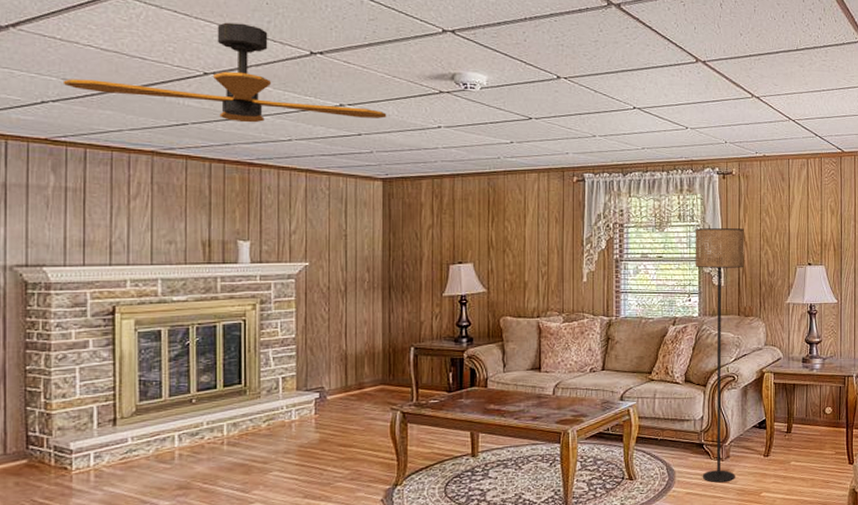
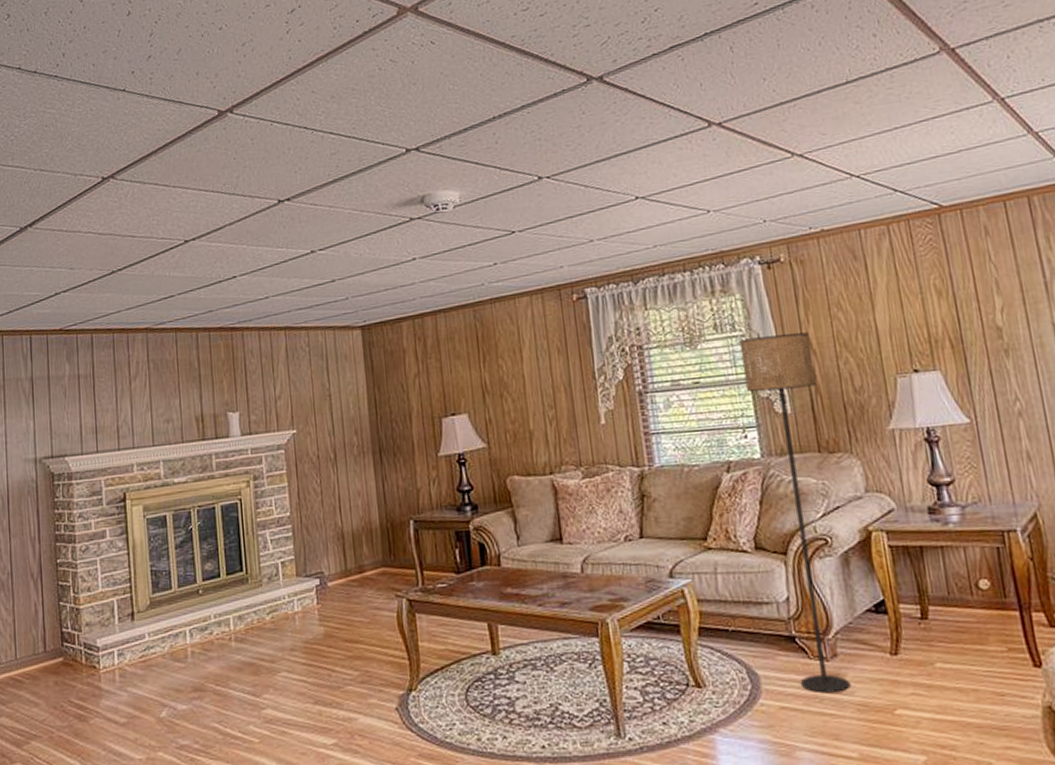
ceiling fan: present [62,22,387,123] -> none [70,183,359,286]

